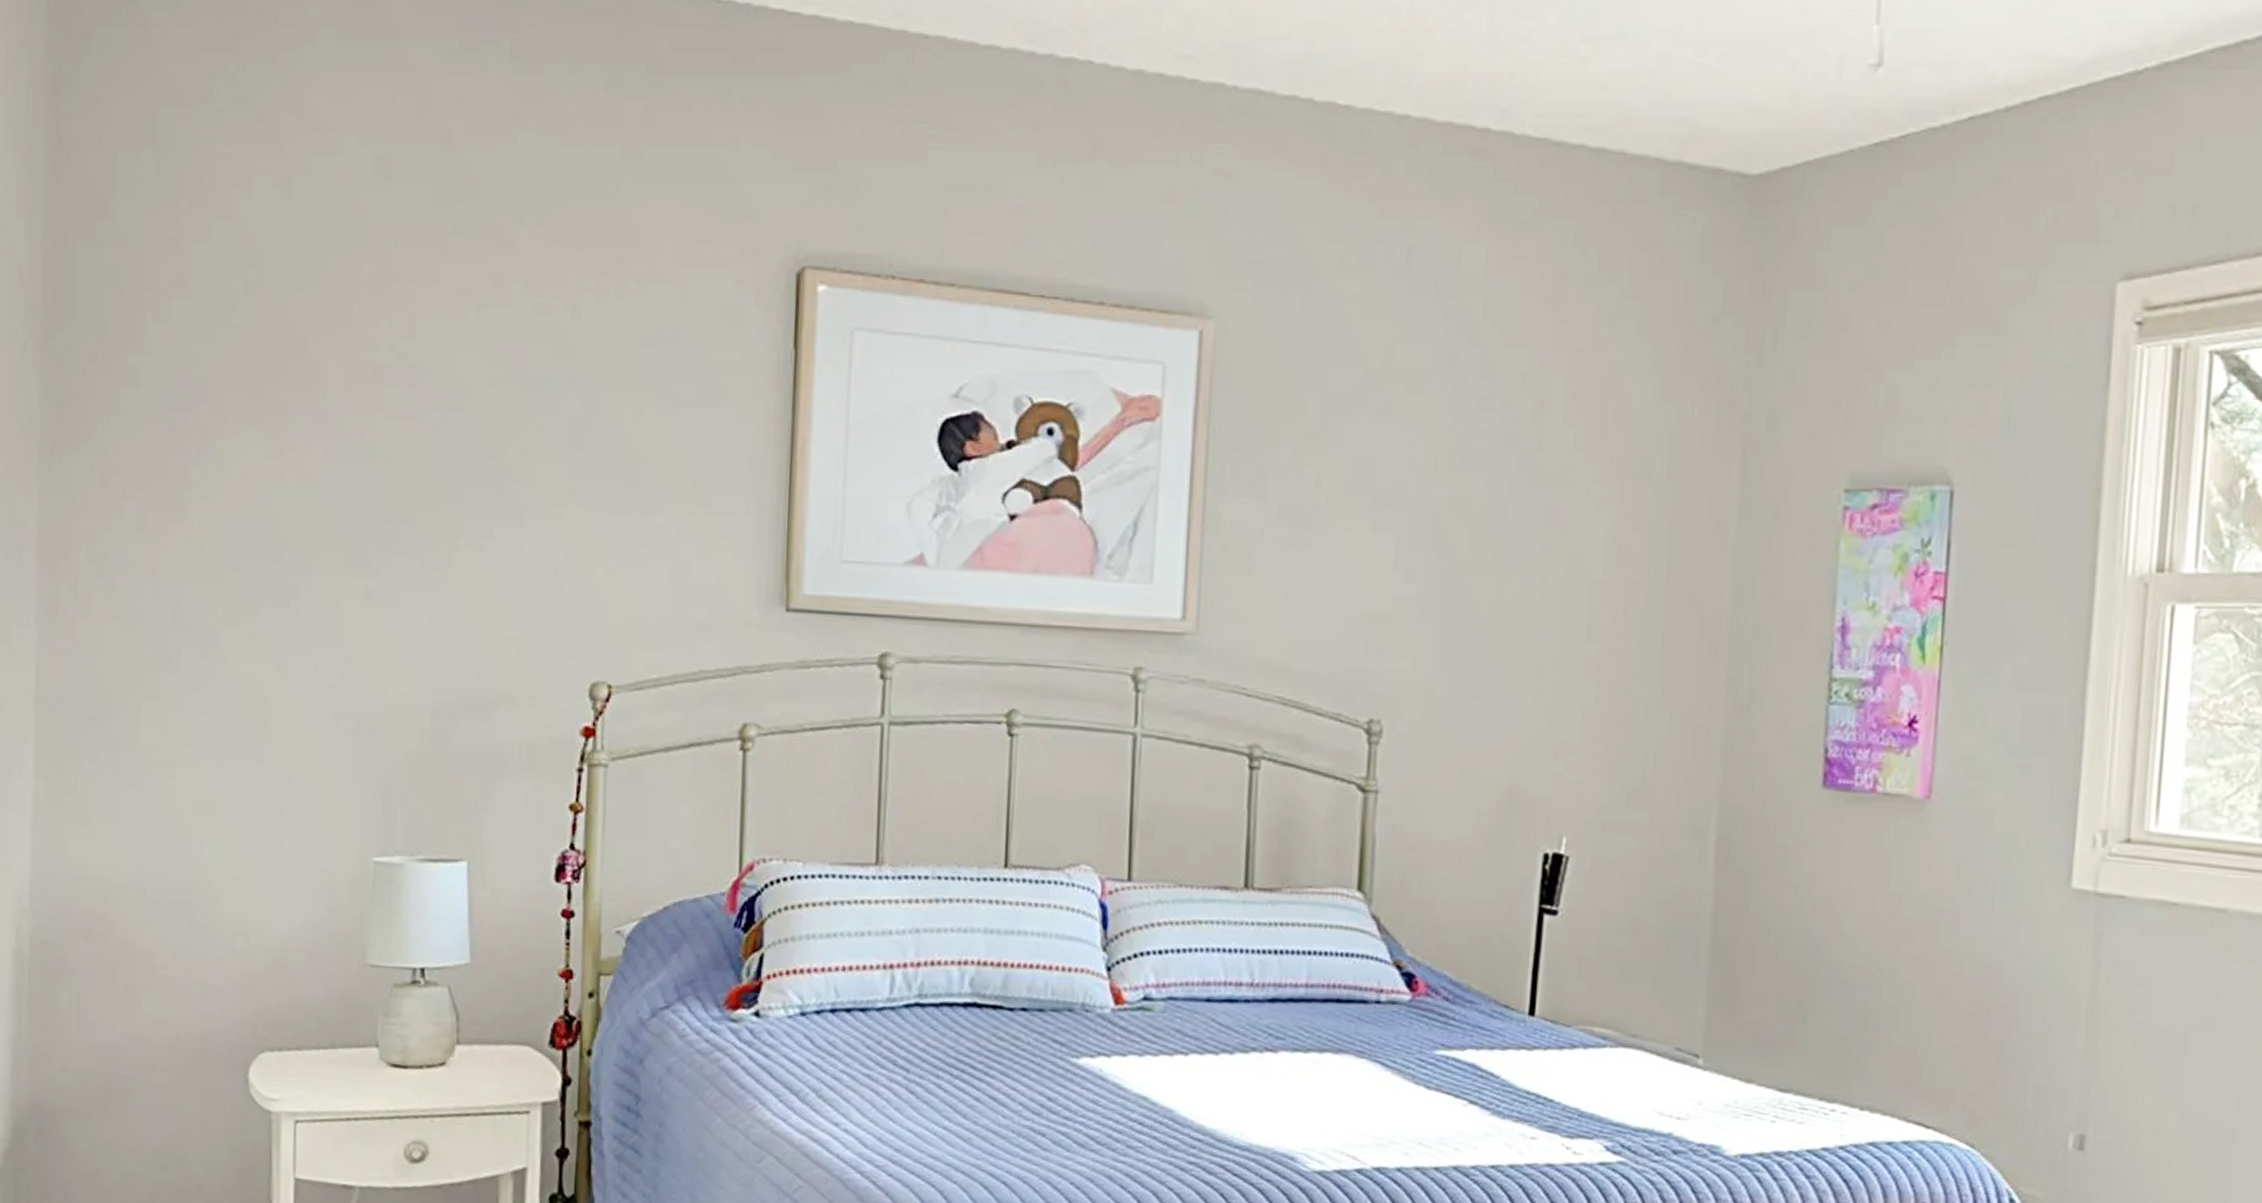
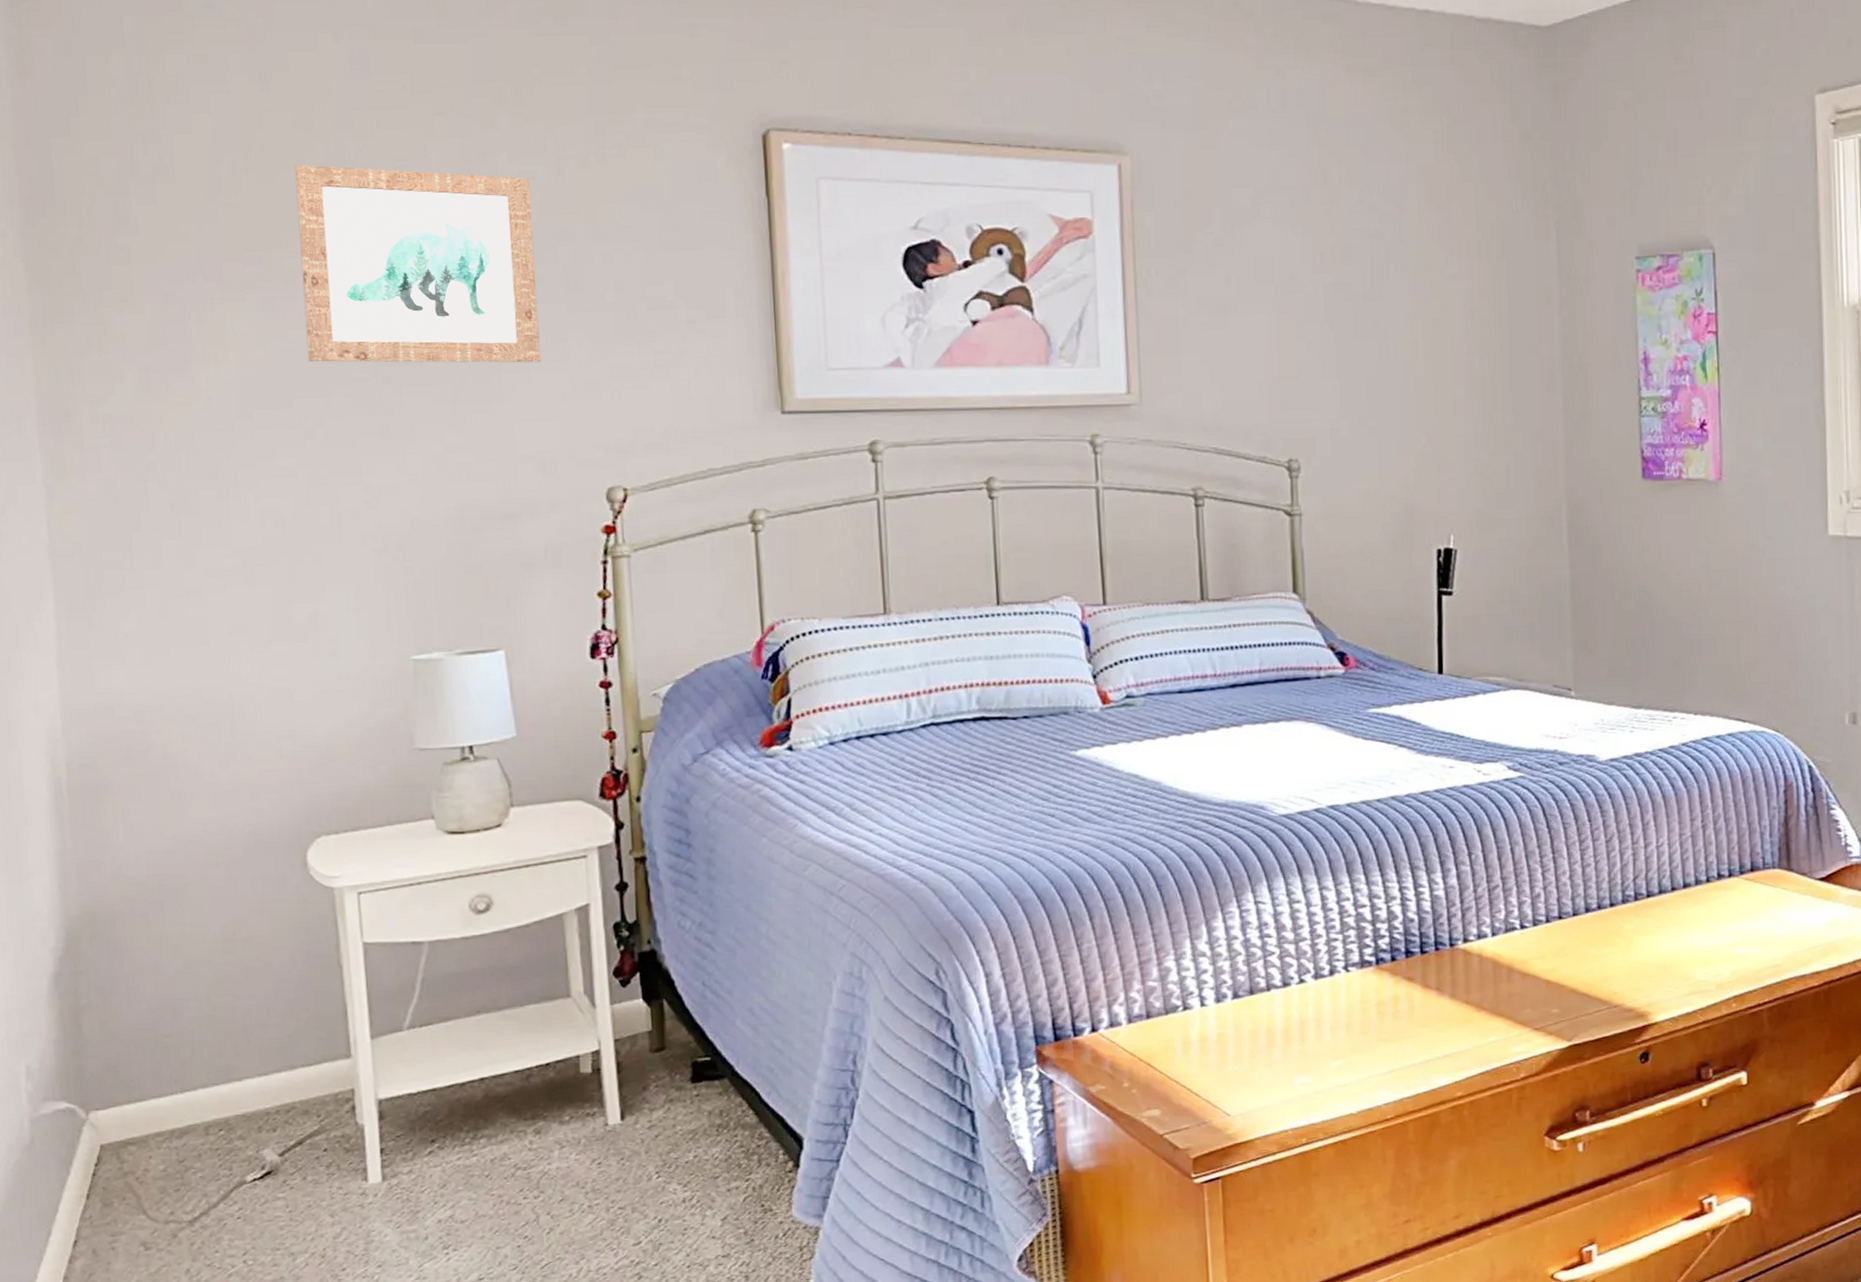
wall art: none [301,284,544,529] -> present [295,165,541,363]

